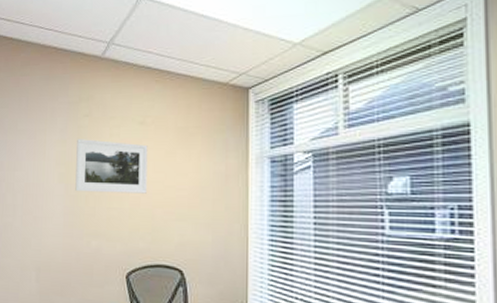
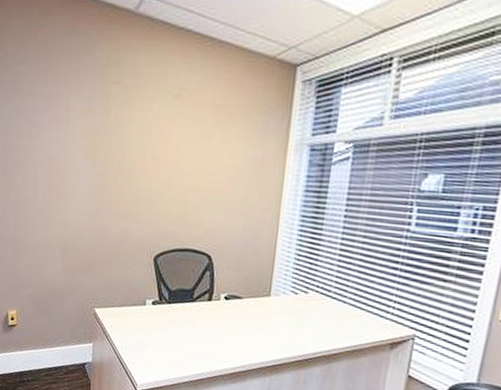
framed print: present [75,139,148,194] -> none [102,110,183,176]

